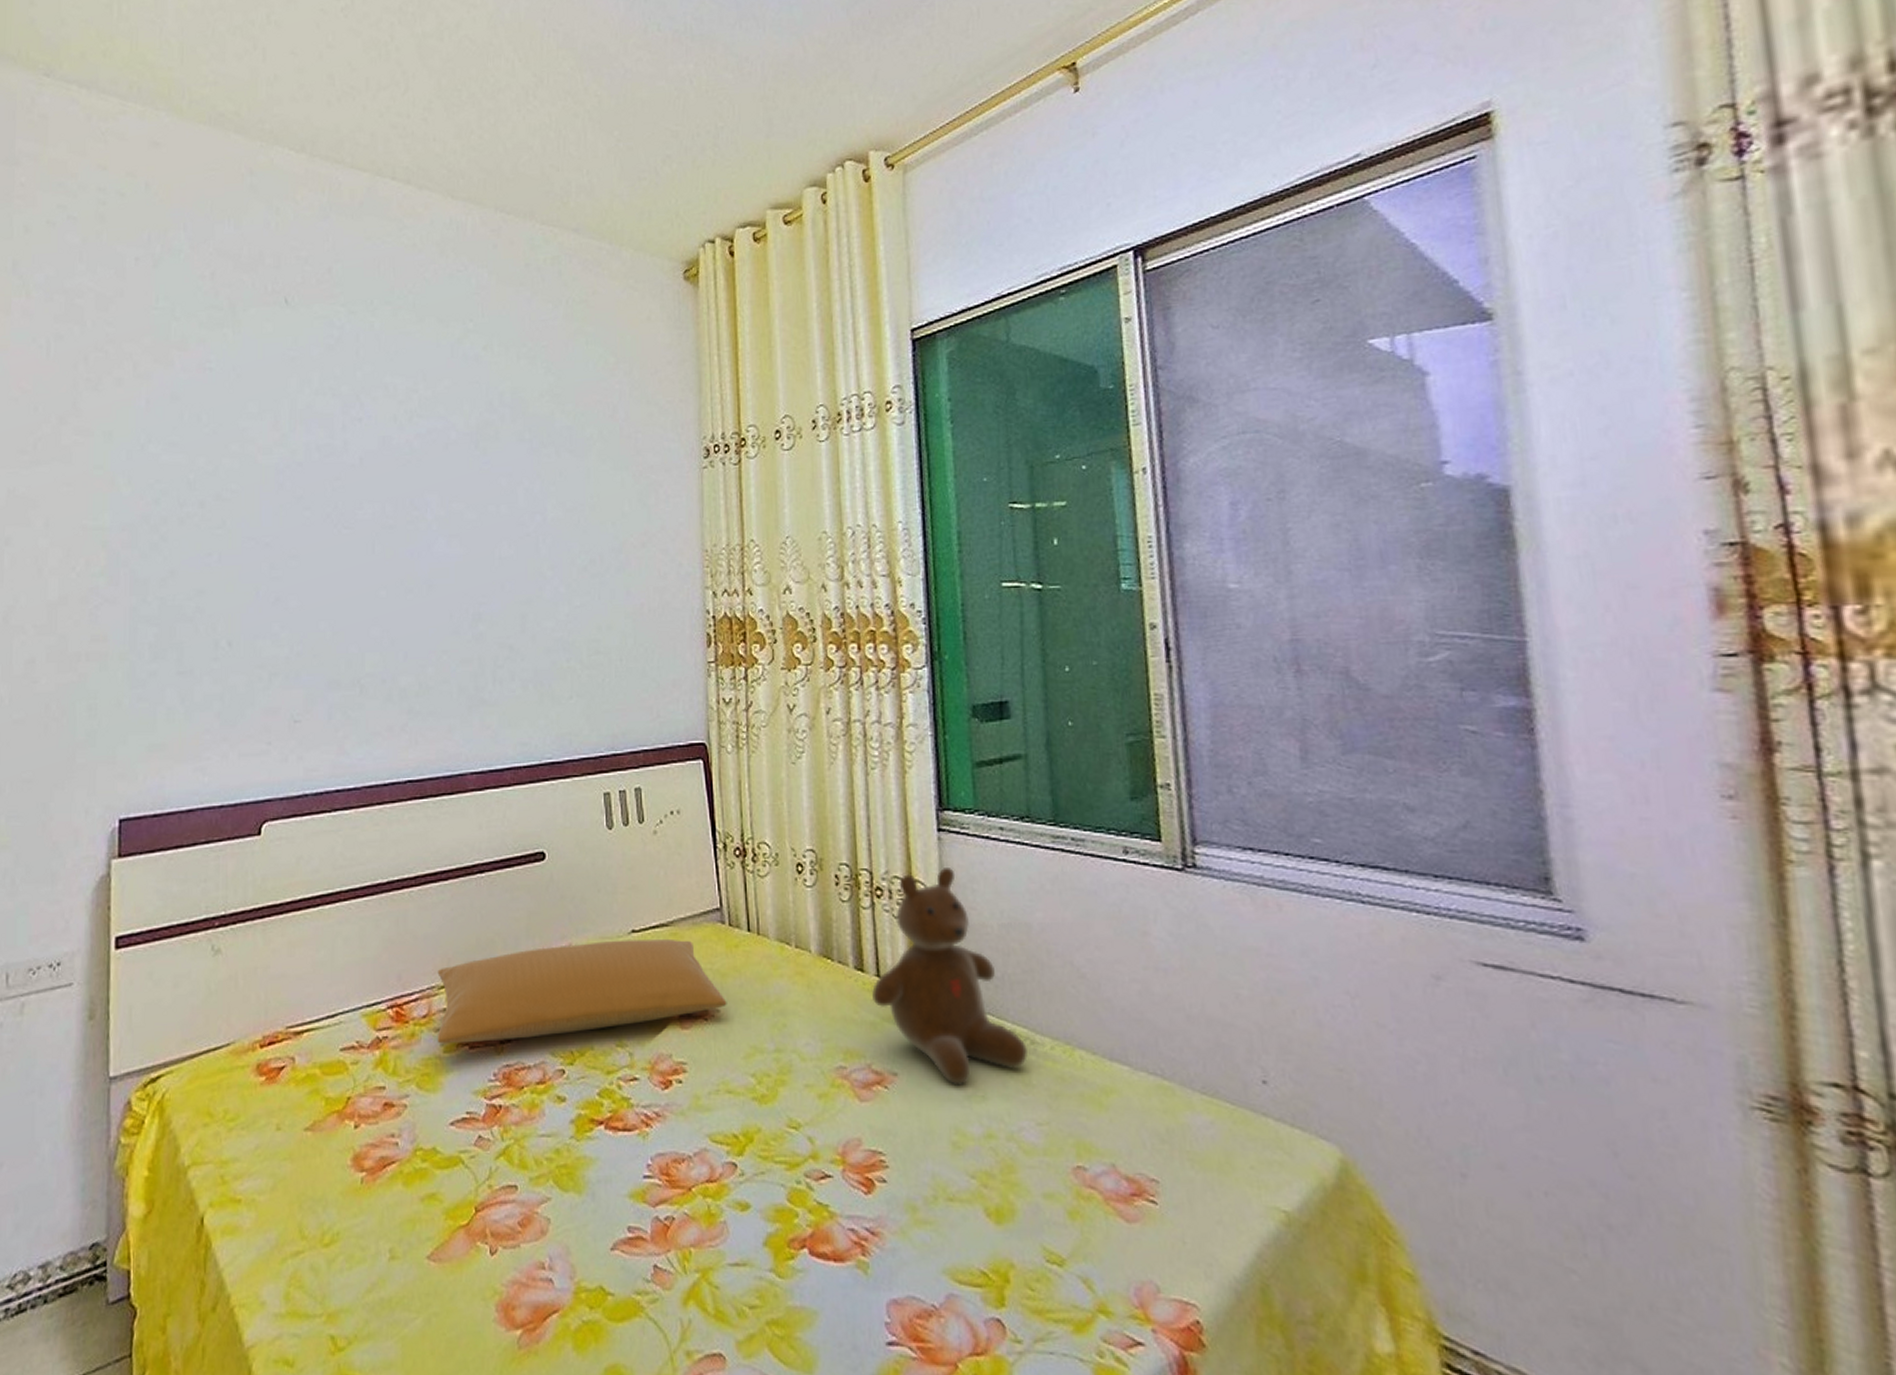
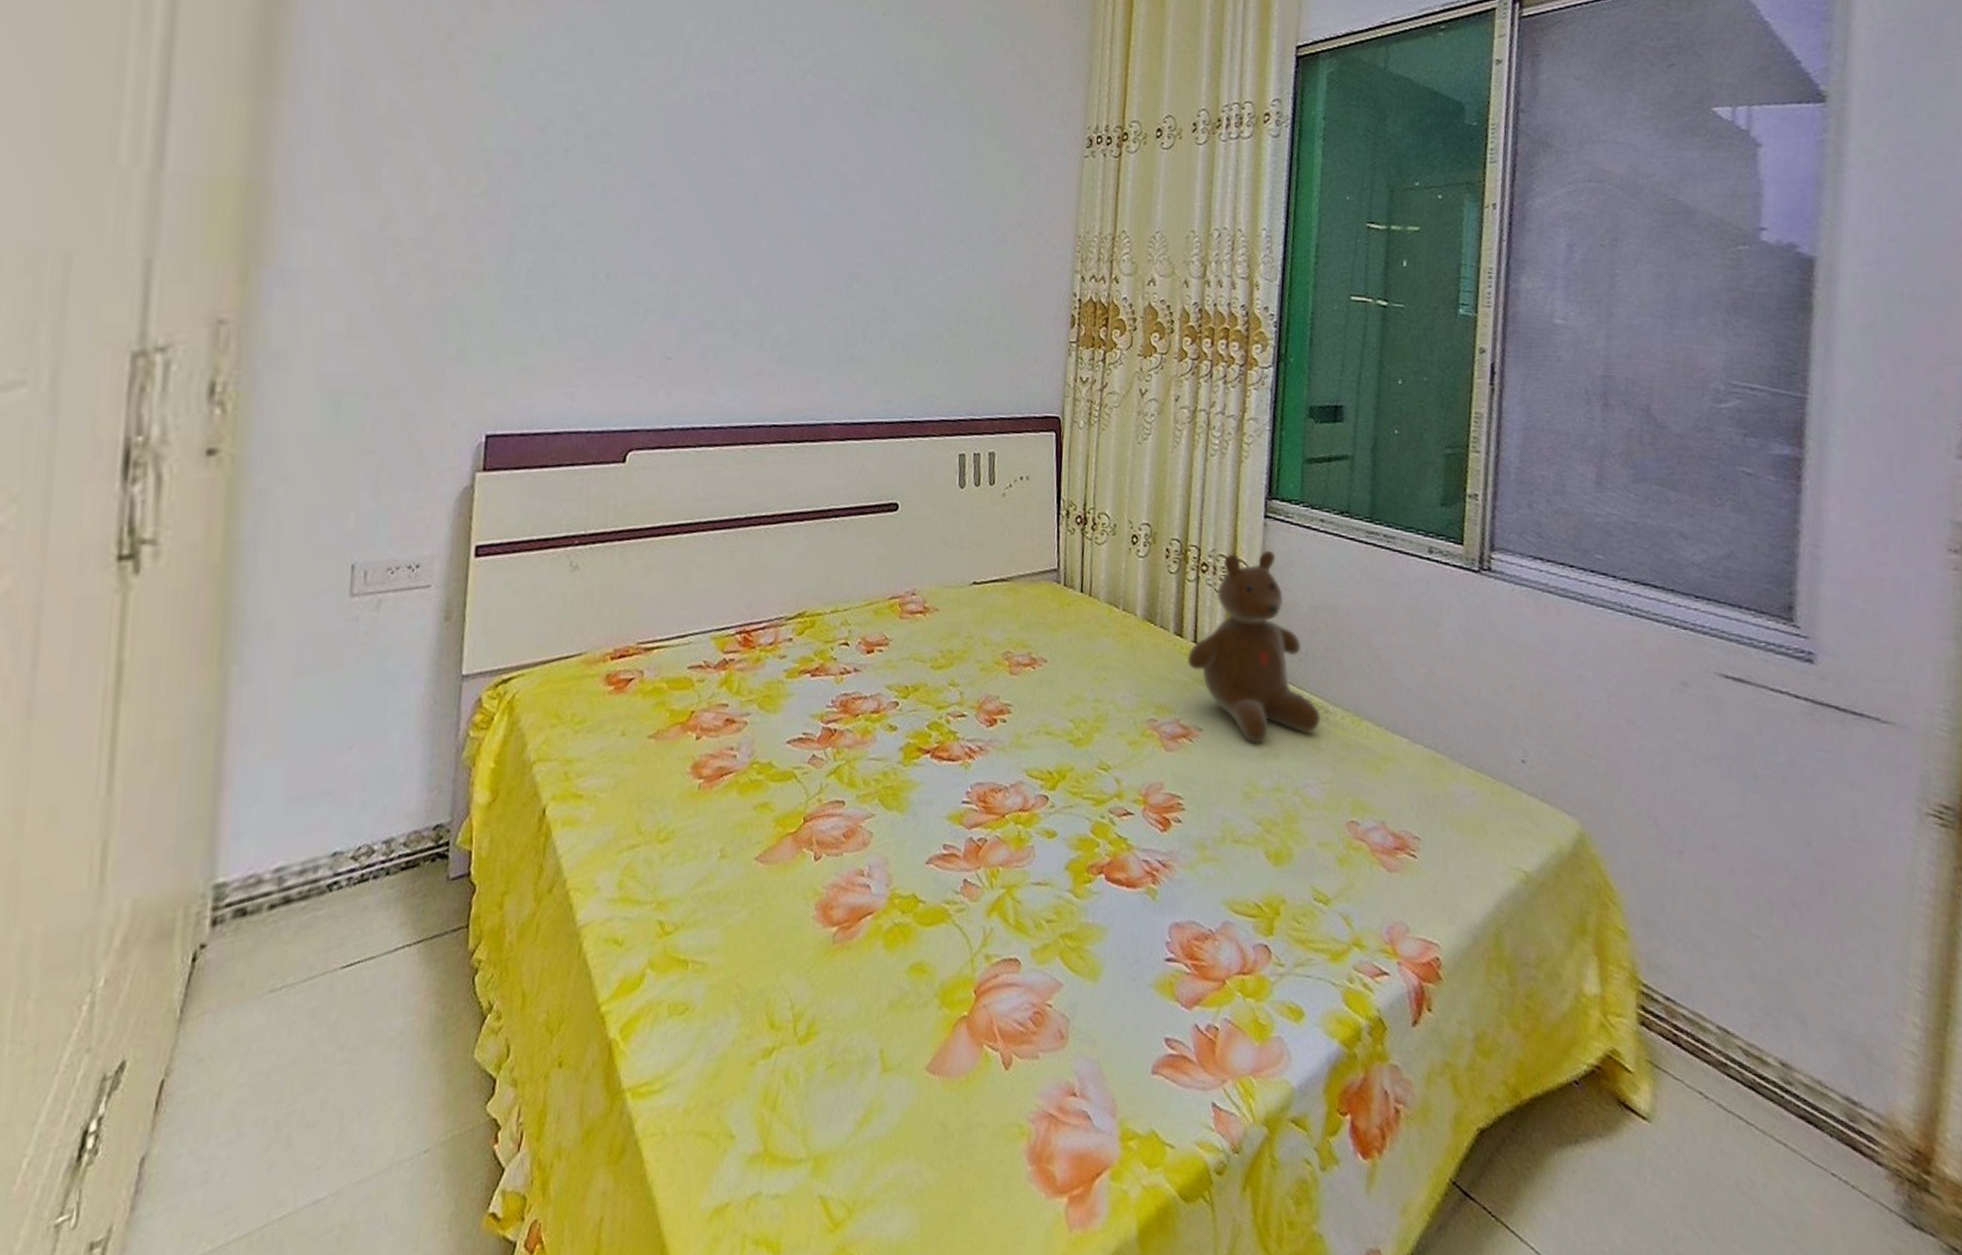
pillow: present [437,938,727,1044] -> none [780,589,1055,672]

